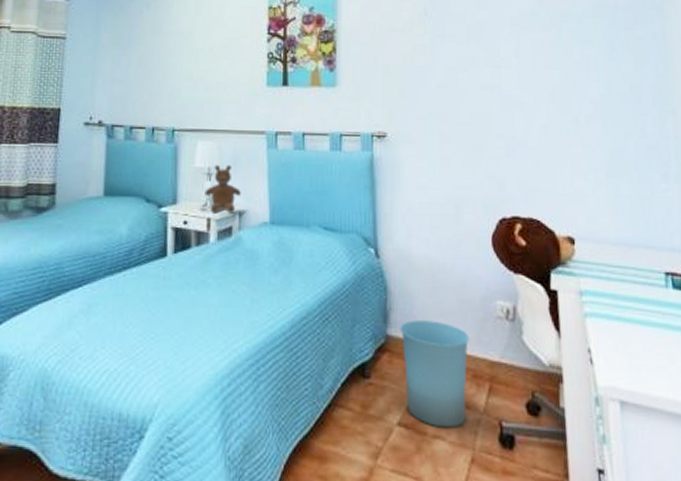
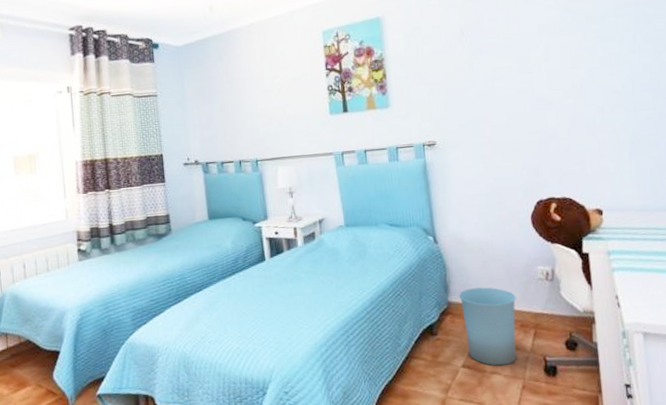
teddy bear: present [205,164,241,214] -> none [289,183,319,223]

